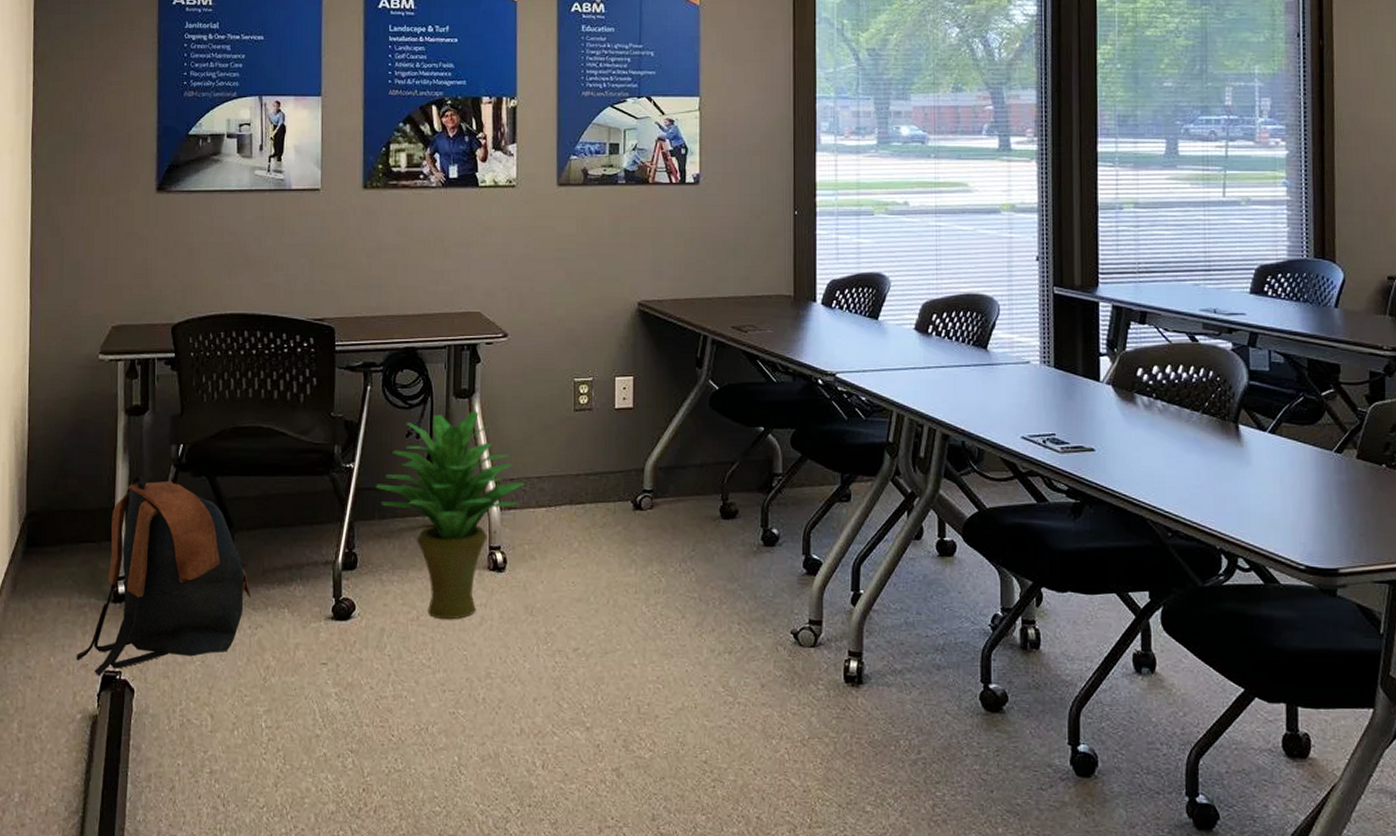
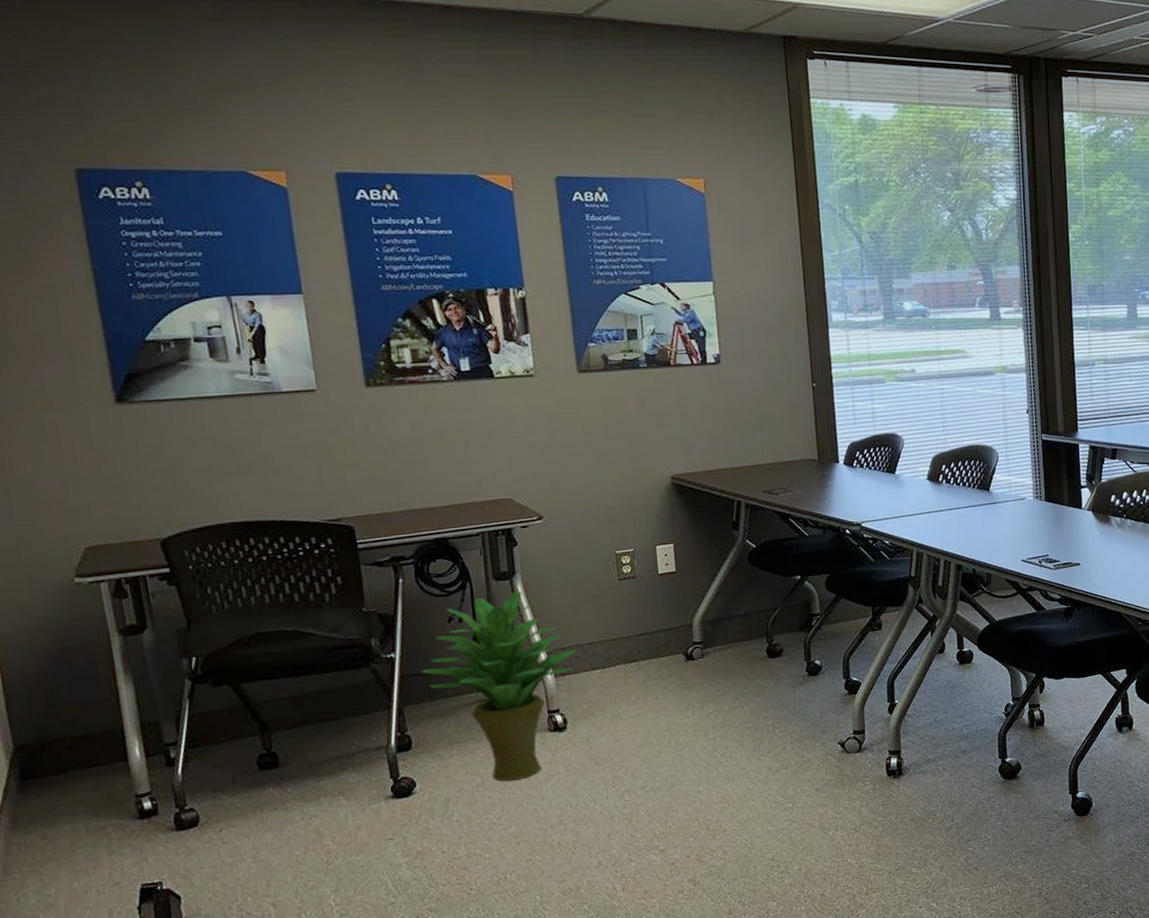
backpack: present [76,476,252,676] -> none [104,693,301,891]

